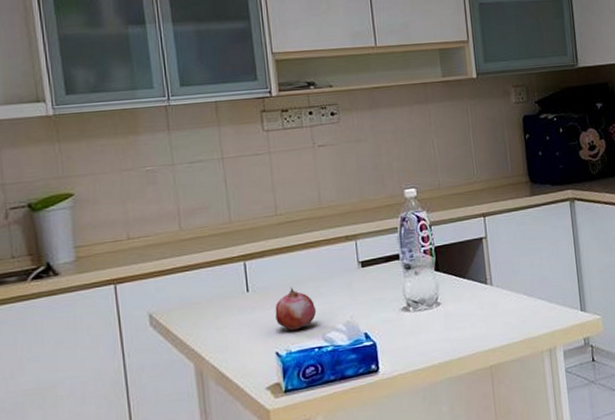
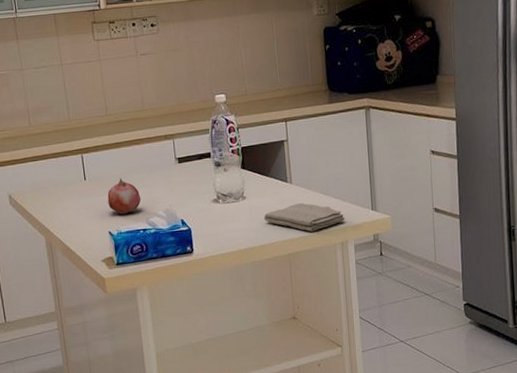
washcloth: none [461,306,553,339] -> present [264,202,345,232]

